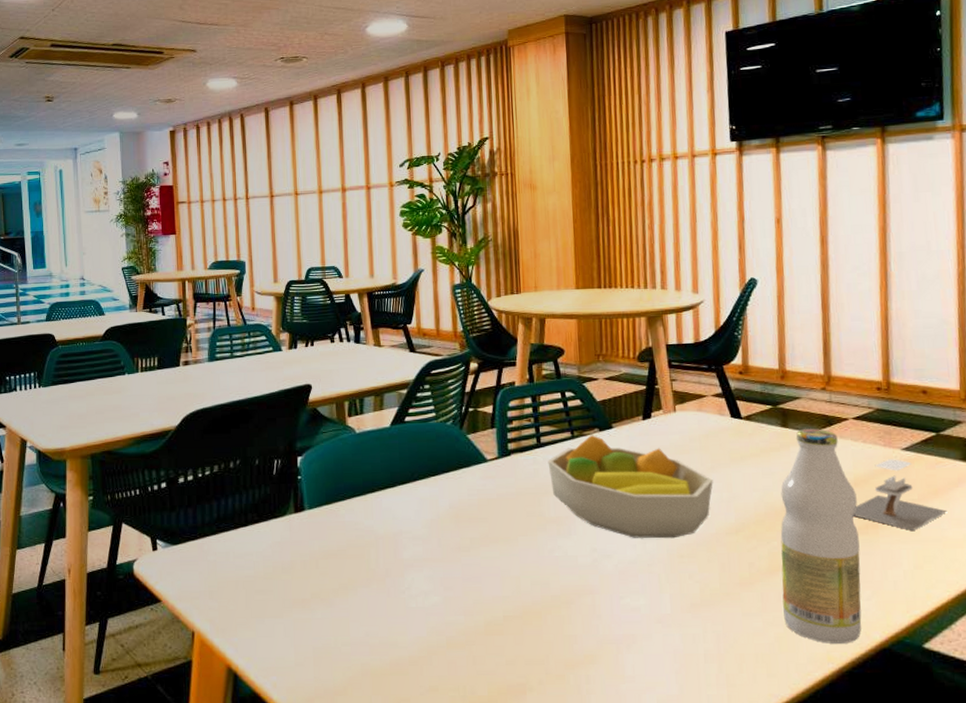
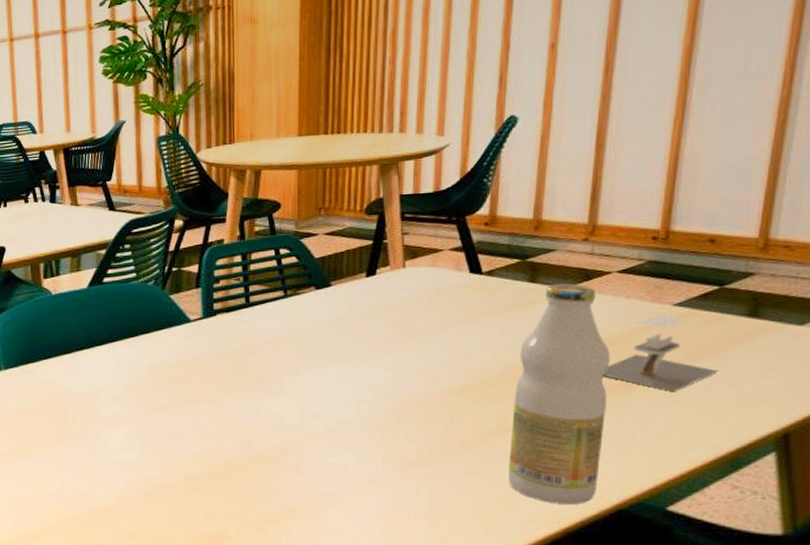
fruit bowl: present [548,435,713,539] -> none [256,294,442,399]

